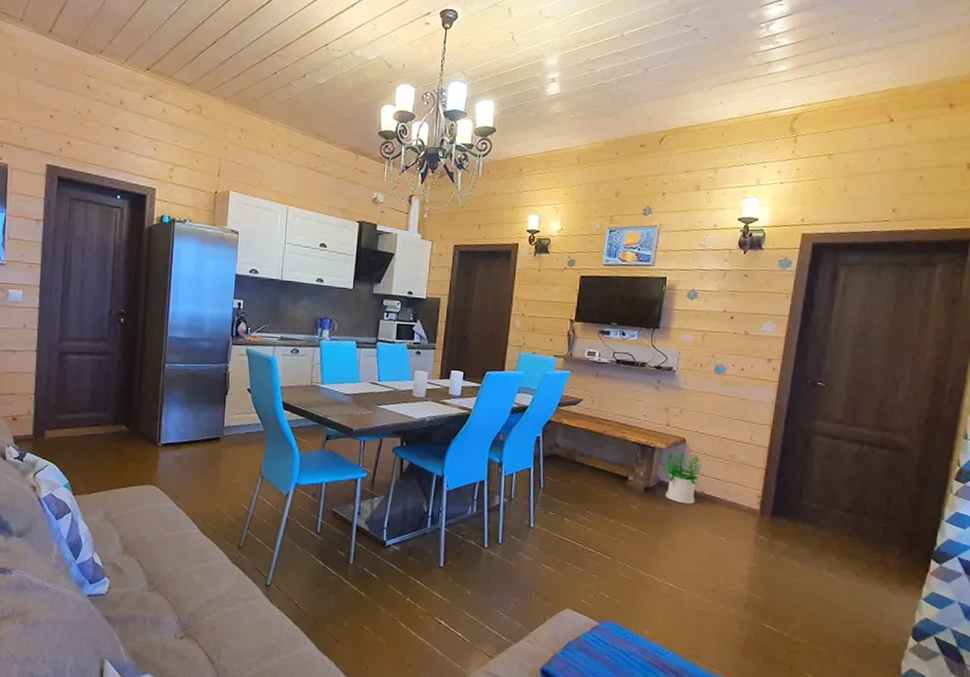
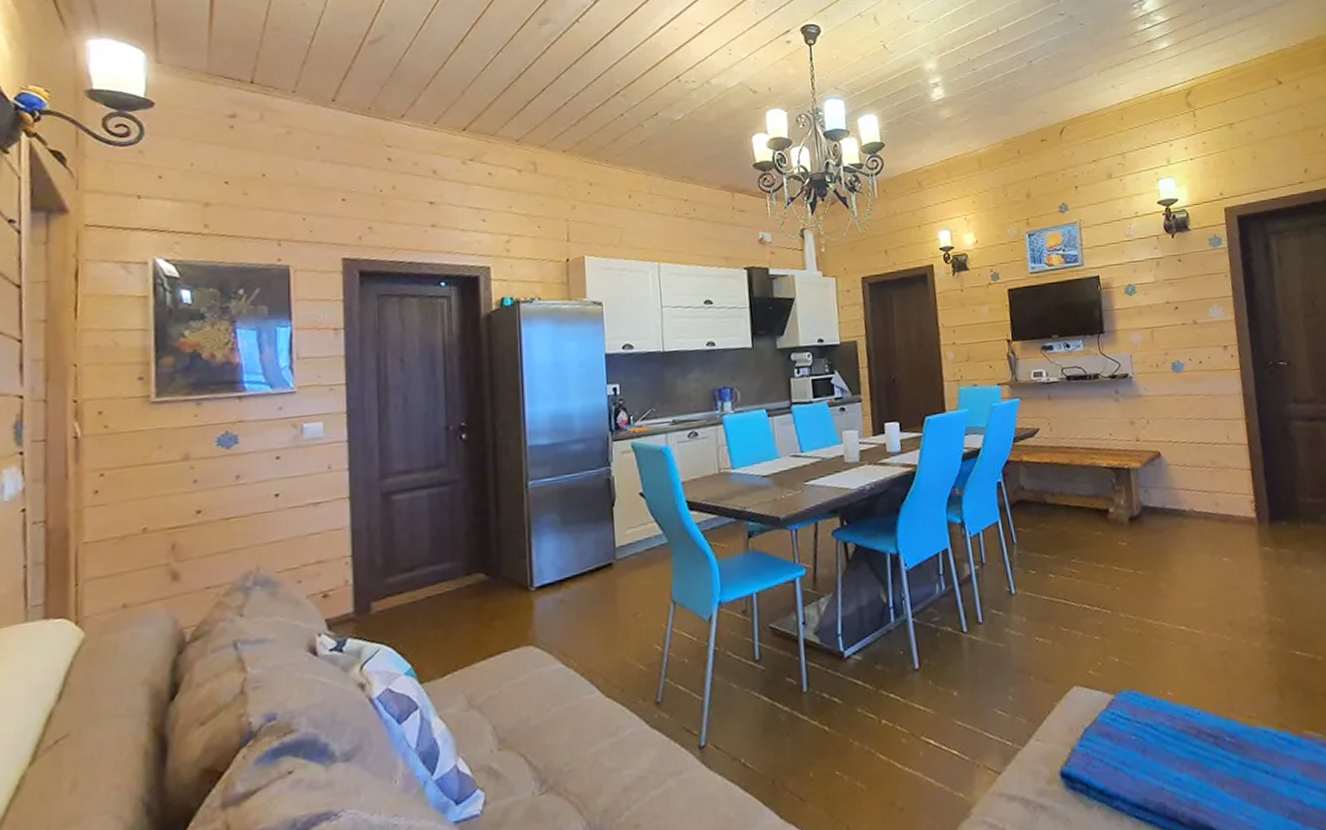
potted plant: present [661,451,701,504] -> none [1140,468,1187,528]

